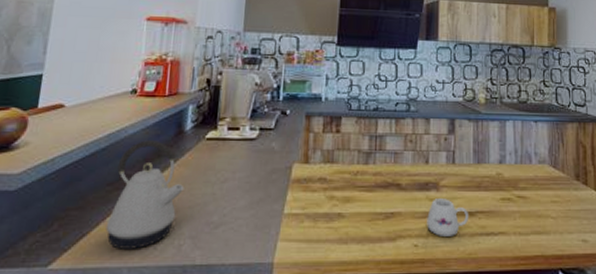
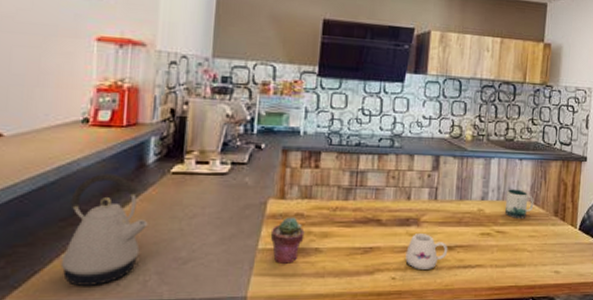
potted succulent: none [295,181,328,229] -> present [270,217,305,264]
mug: none [523,152,554,183] -> present [504,189,534,218]

